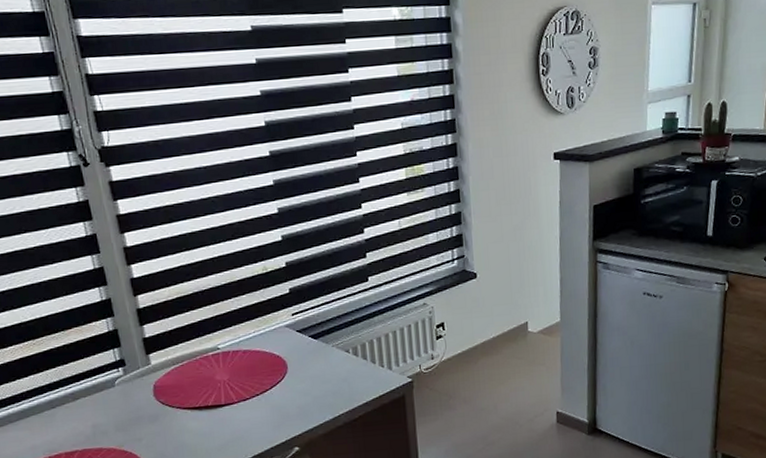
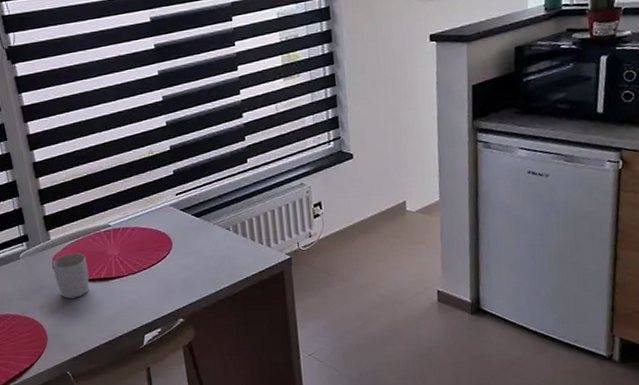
mug: none [153,378,195,429] -> present [52,252,89,299]

